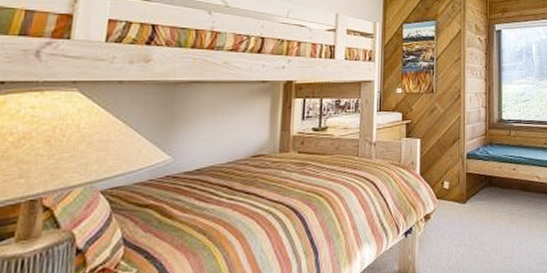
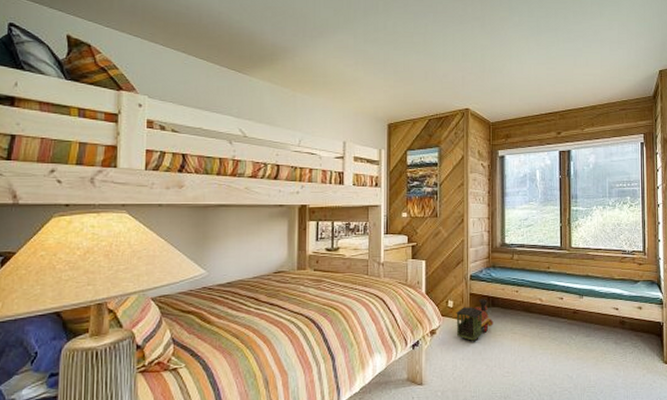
toy train: none [452,178,491,225] -> present [456,299,494,341]

